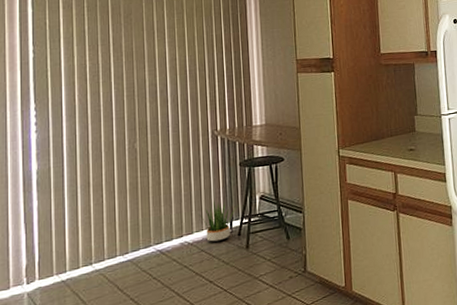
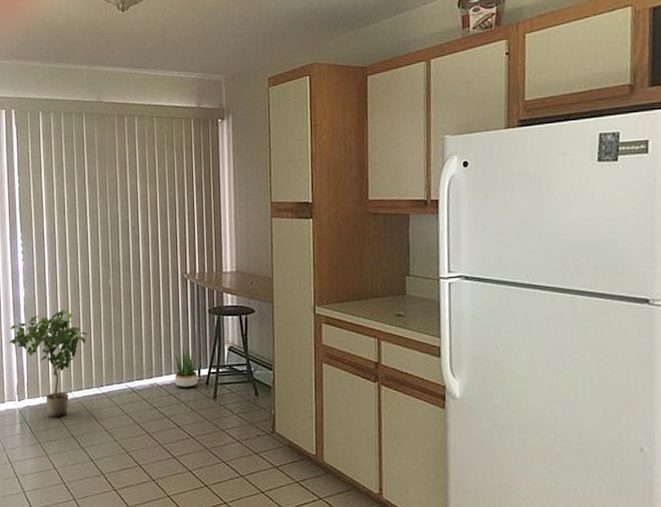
potted plant: none [17,177,111,296] -> present [9,309,88,418]

